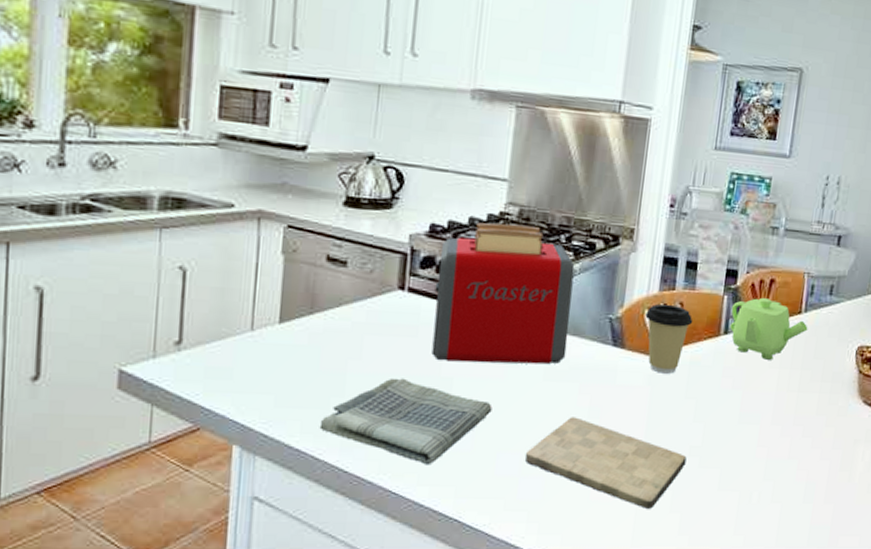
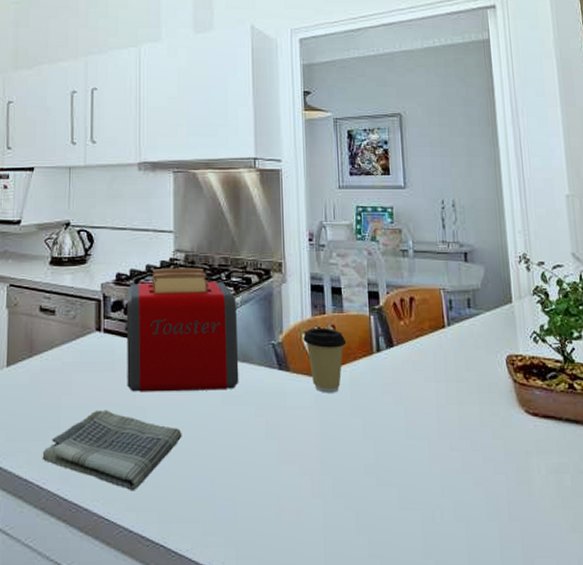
cutting board: present [525,417,687,509] -> none [215,439,364,531]
teapot: present [730,297,808,360] -> none [379,315,455,374]

